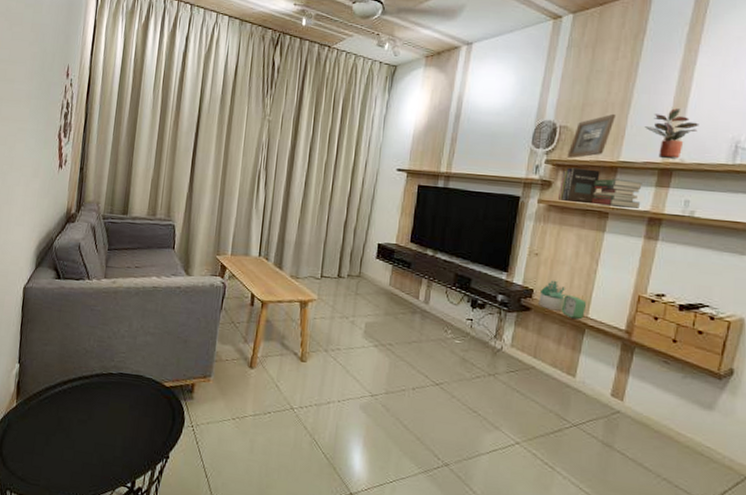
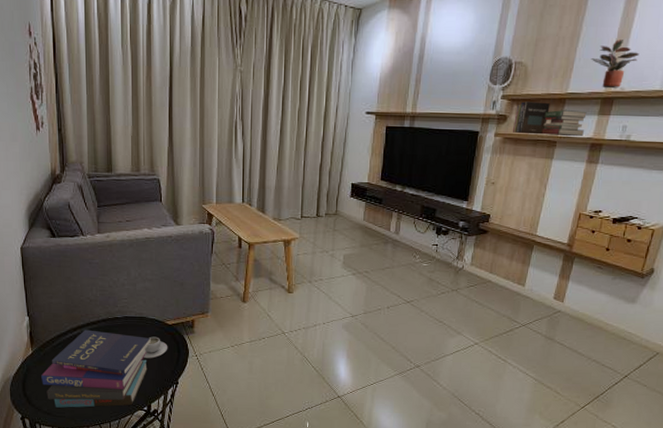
books: none [21,384,145,480] -> present [41,330,151,408]
teacup: none [134,399,163,425] -> present [143,336,168,359]
succulent plant: present [538,280,566,311] -> none [494,205,518,232]
alarm clock: present [561,295,586,320] -> none [514,217,535,238]
picture frame: present [567,113,617,158] -> none [521,47,567,93]

